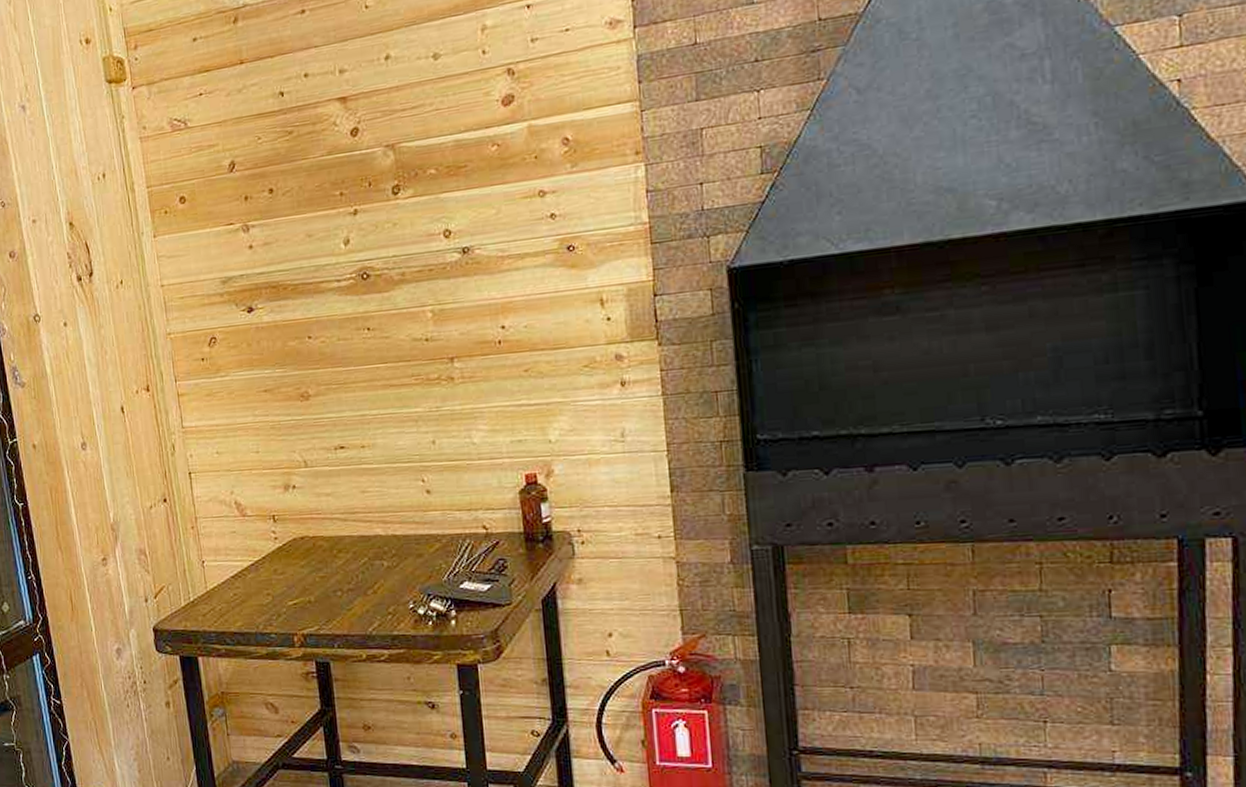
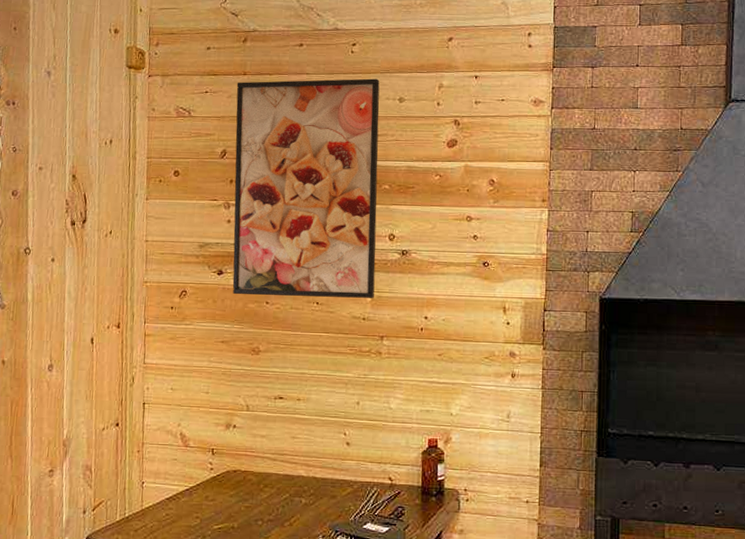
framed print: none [234,35,436,334] -> present [232,78,380,298]

